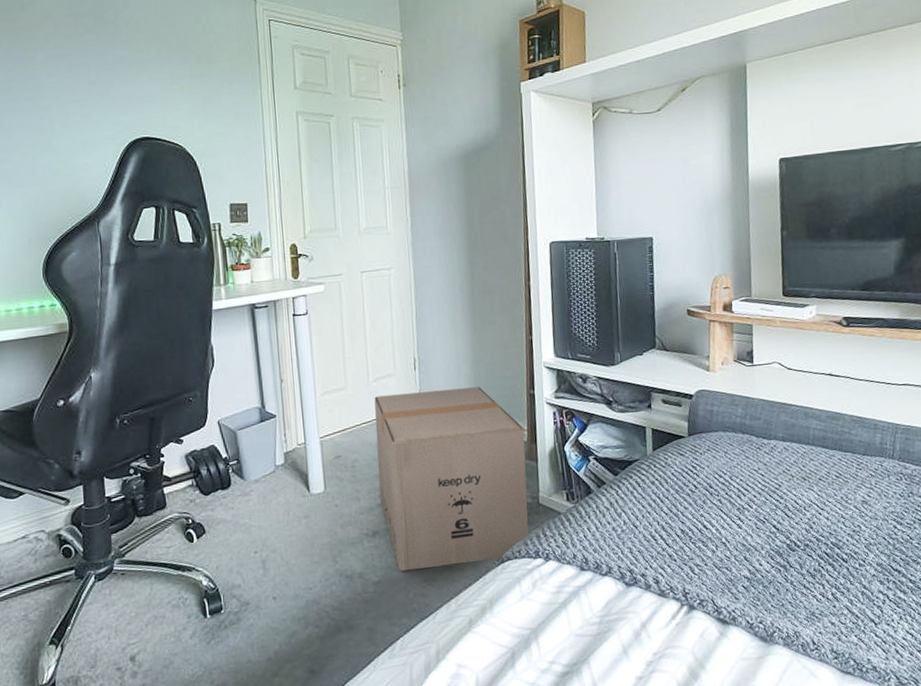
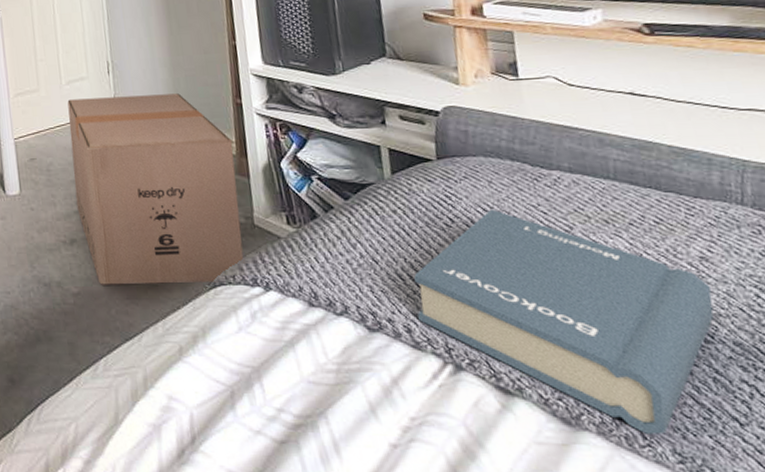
book: none [664,475,867,640] -> present [414,209,715,435]

